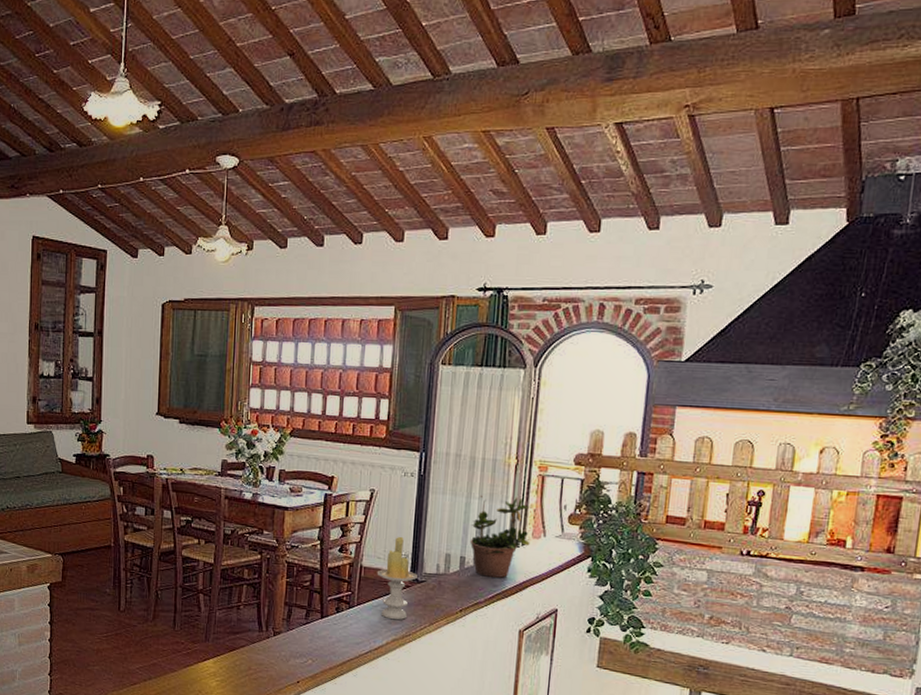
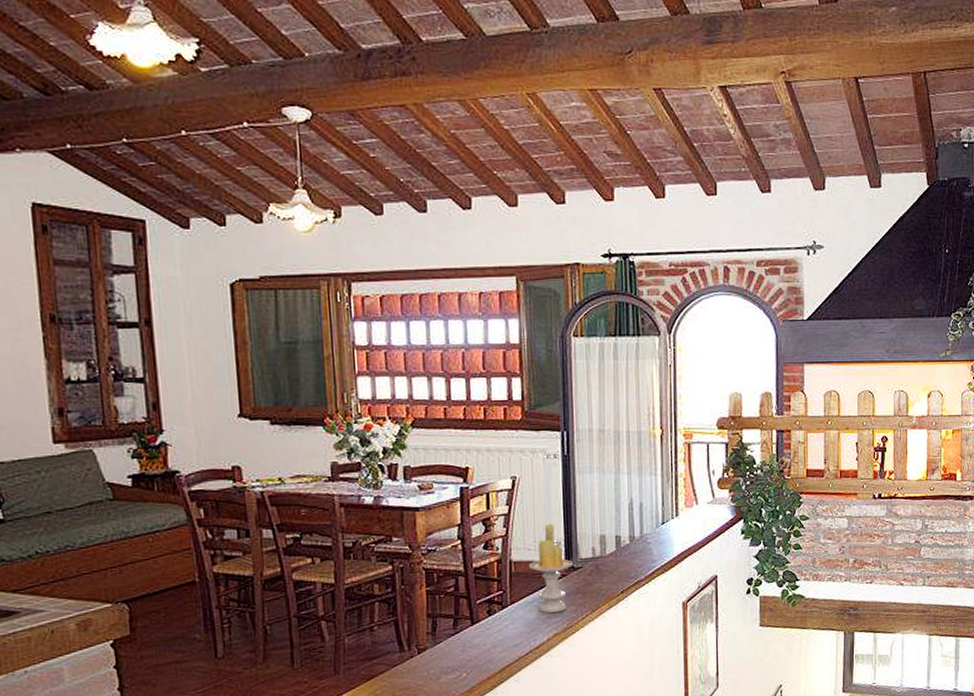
potted plant: present [469,494,530,578] -> none [623,468,683,553]

